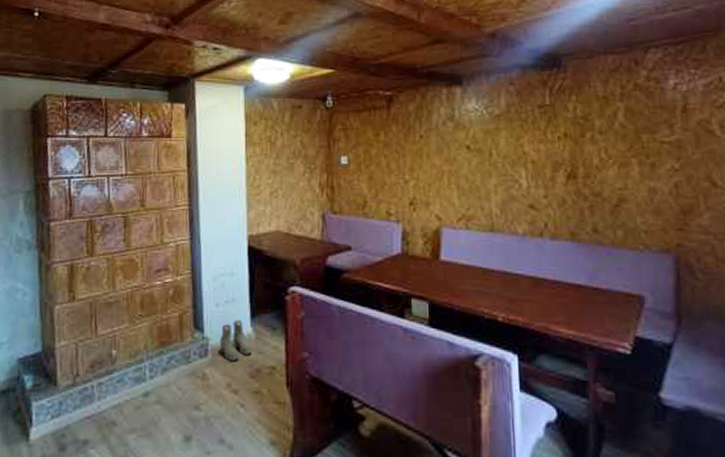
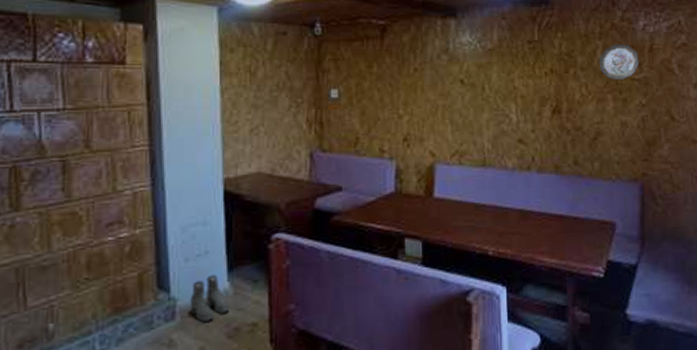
decorative plate: none [620,105,670,144] -> present [599,44,639,81]

